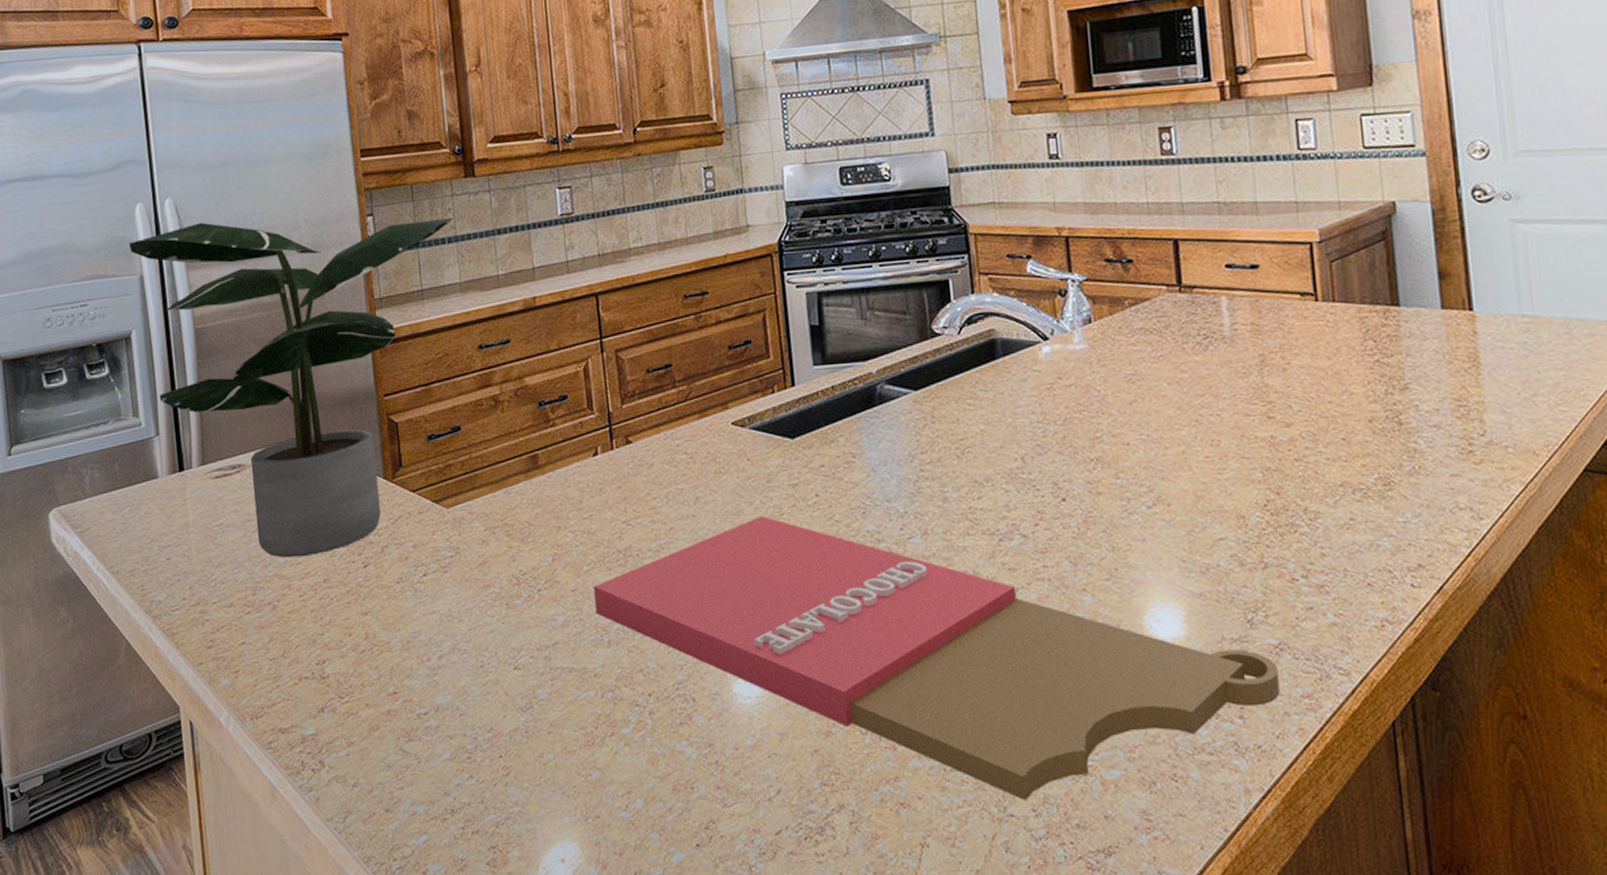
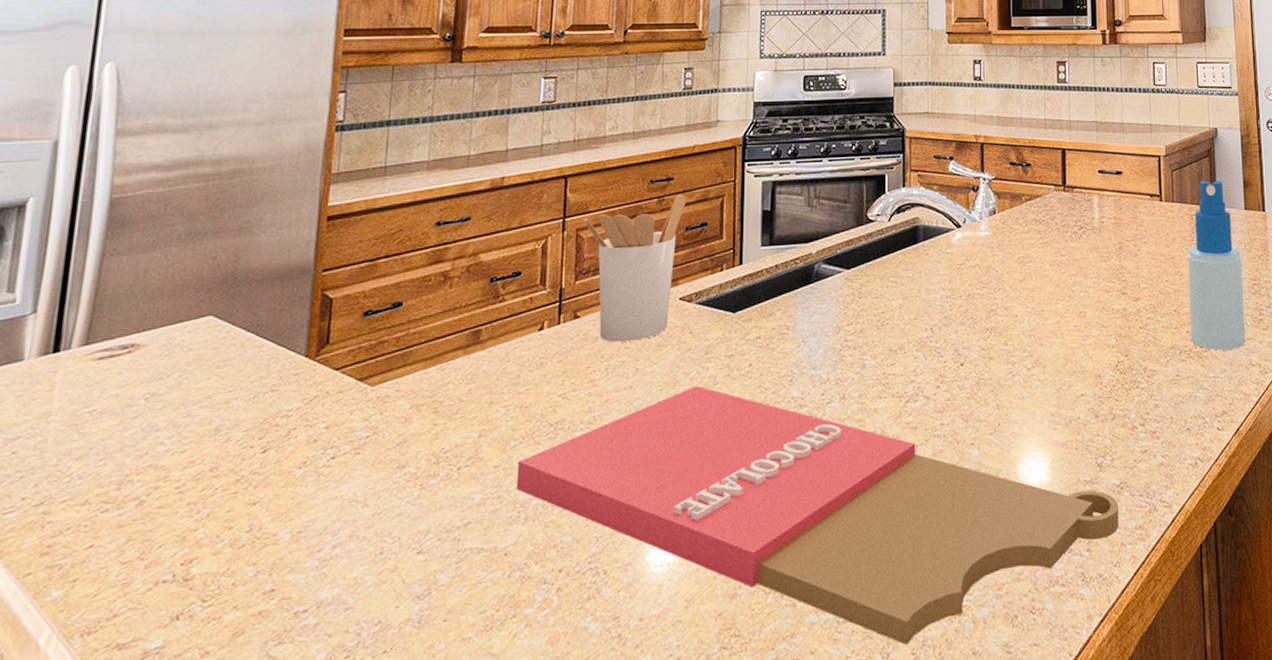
potted plant: present [129,218,453,558] -> none [46,89,432,446]
utensil holder: none [621,309,725,469] -> present [584,194,686,342]
spray bottle: none [1359,271,1450,489] -> present [1188,180,1246,351]

